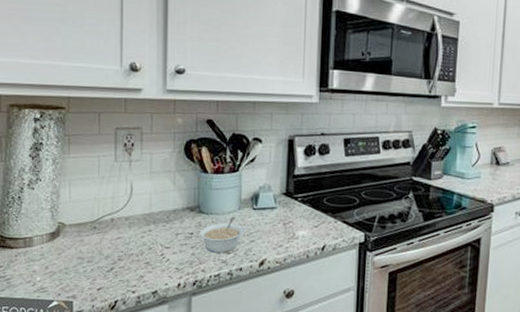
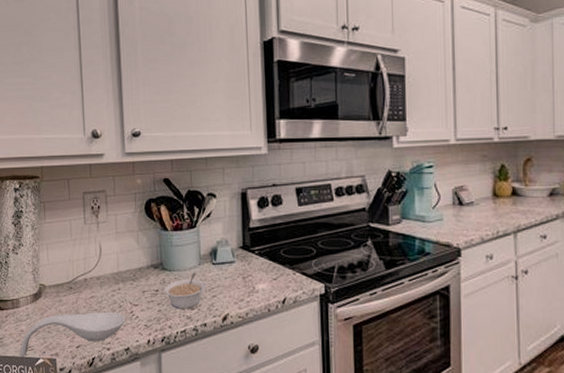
spoon rest: none [29,253,155,299] -> present [19,311,126,357]

